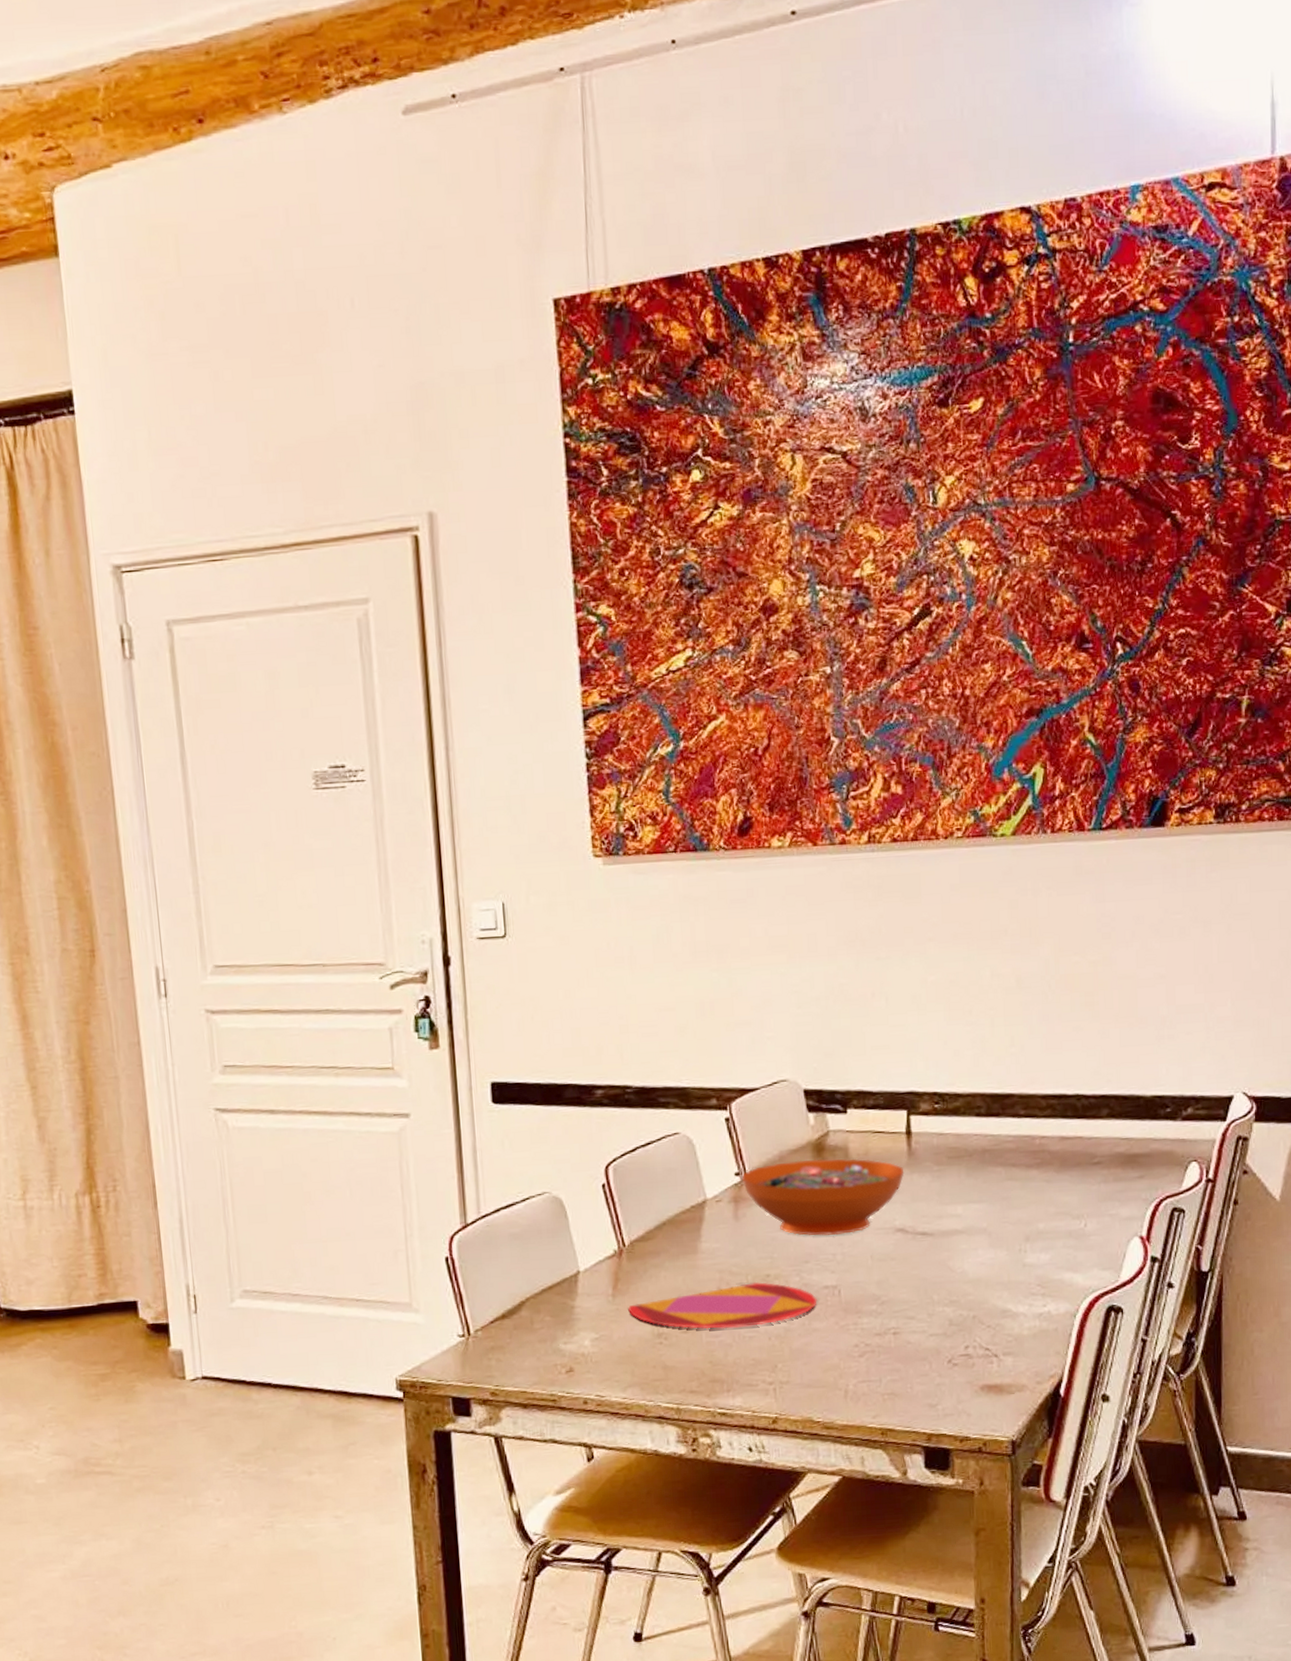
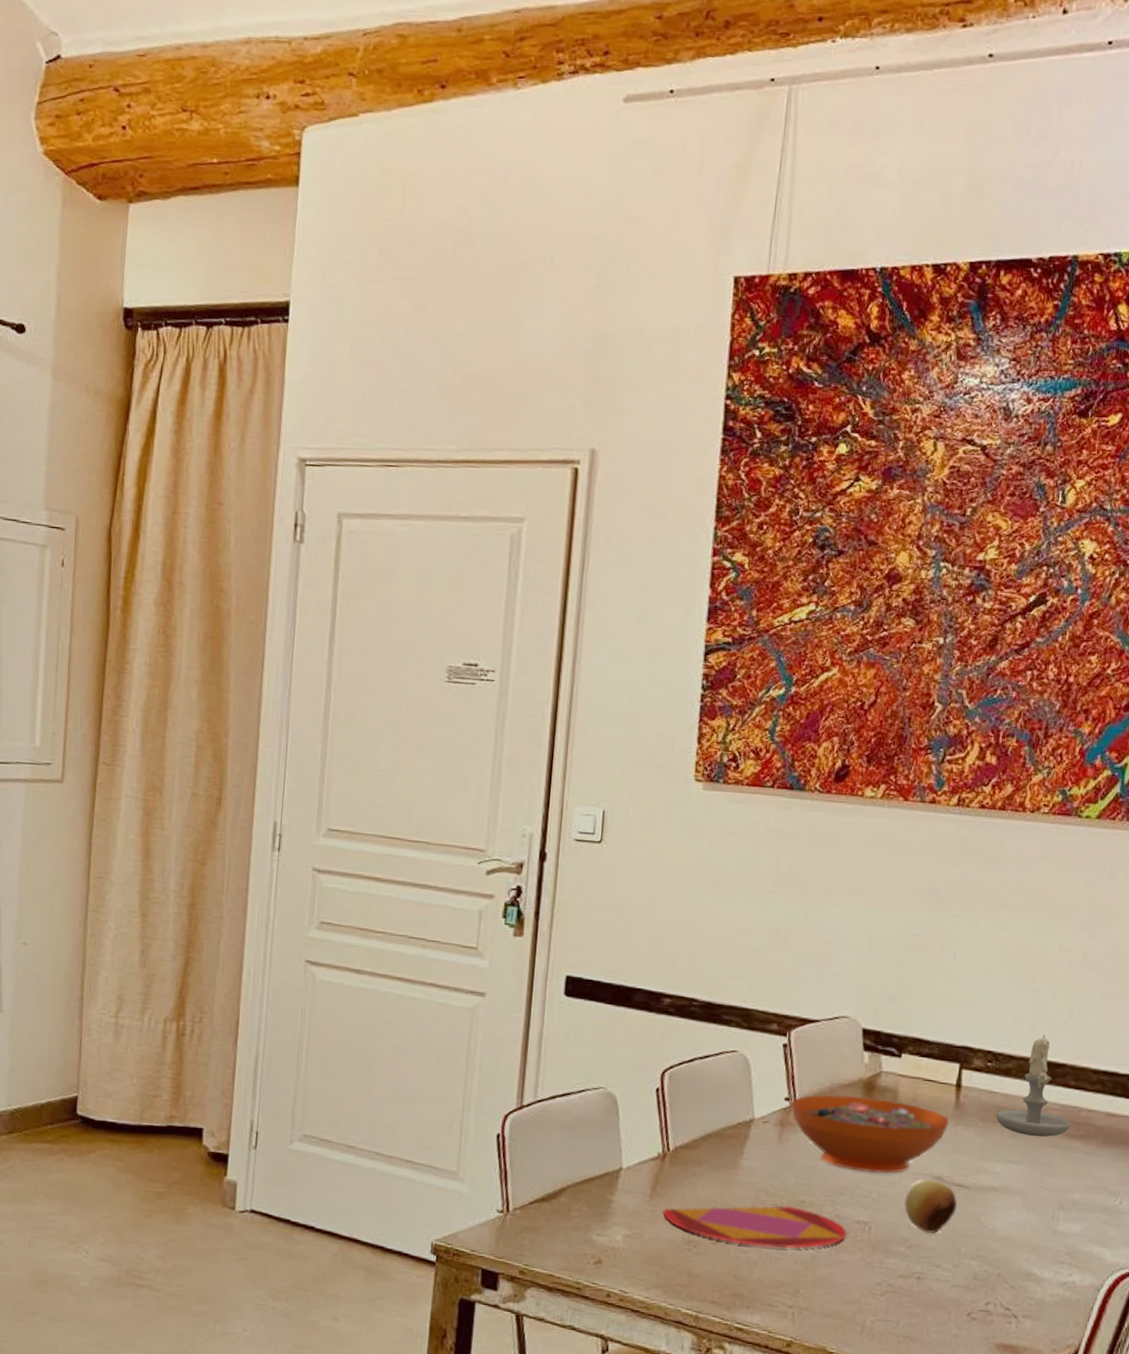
fruit: none [870,1232,924,1288] -> present [903,1179,958,1234]
candle: none [950,1066,1025,1173] -> present [996,1034,1070,1137]

